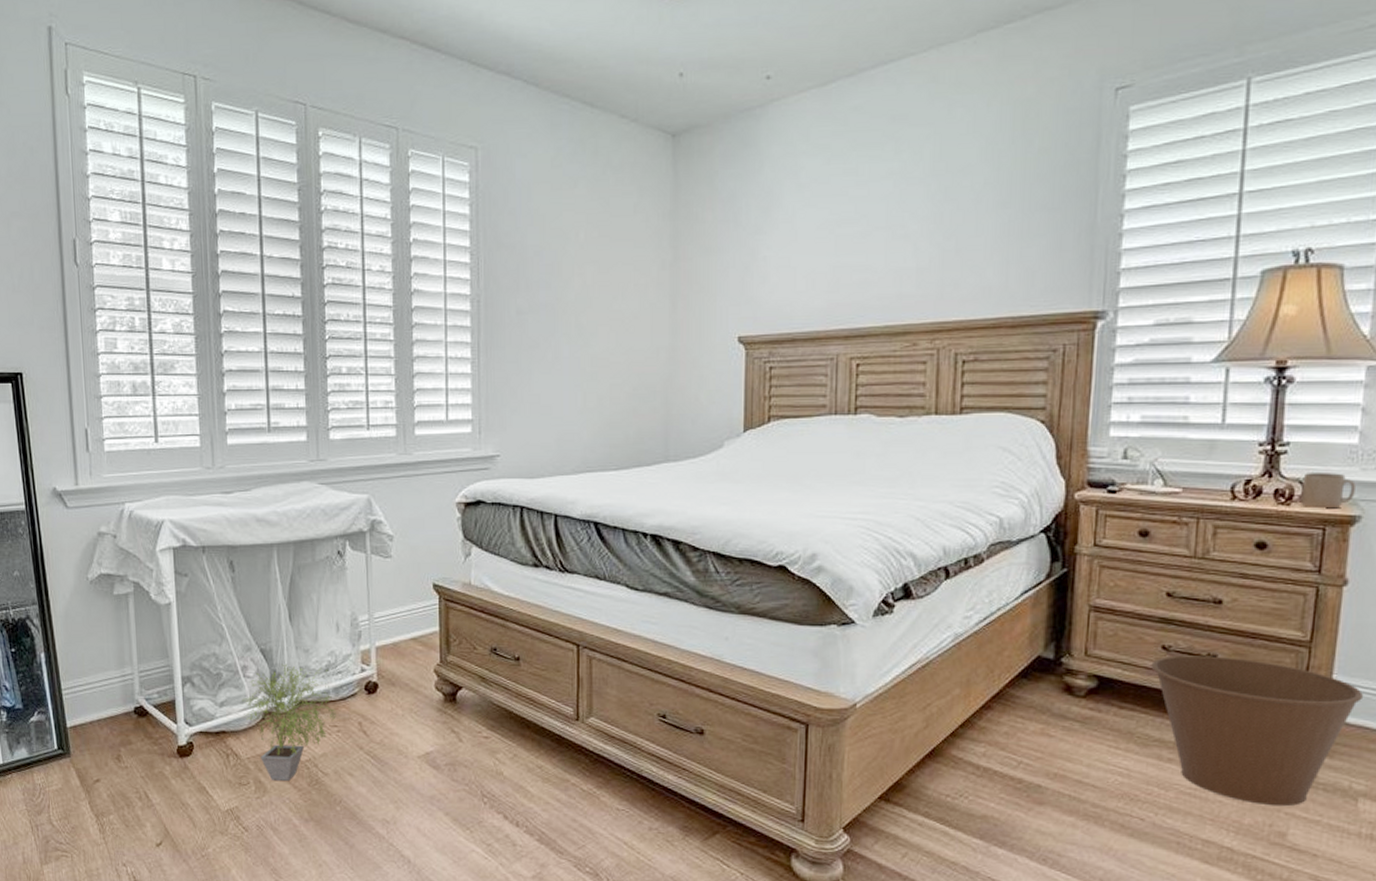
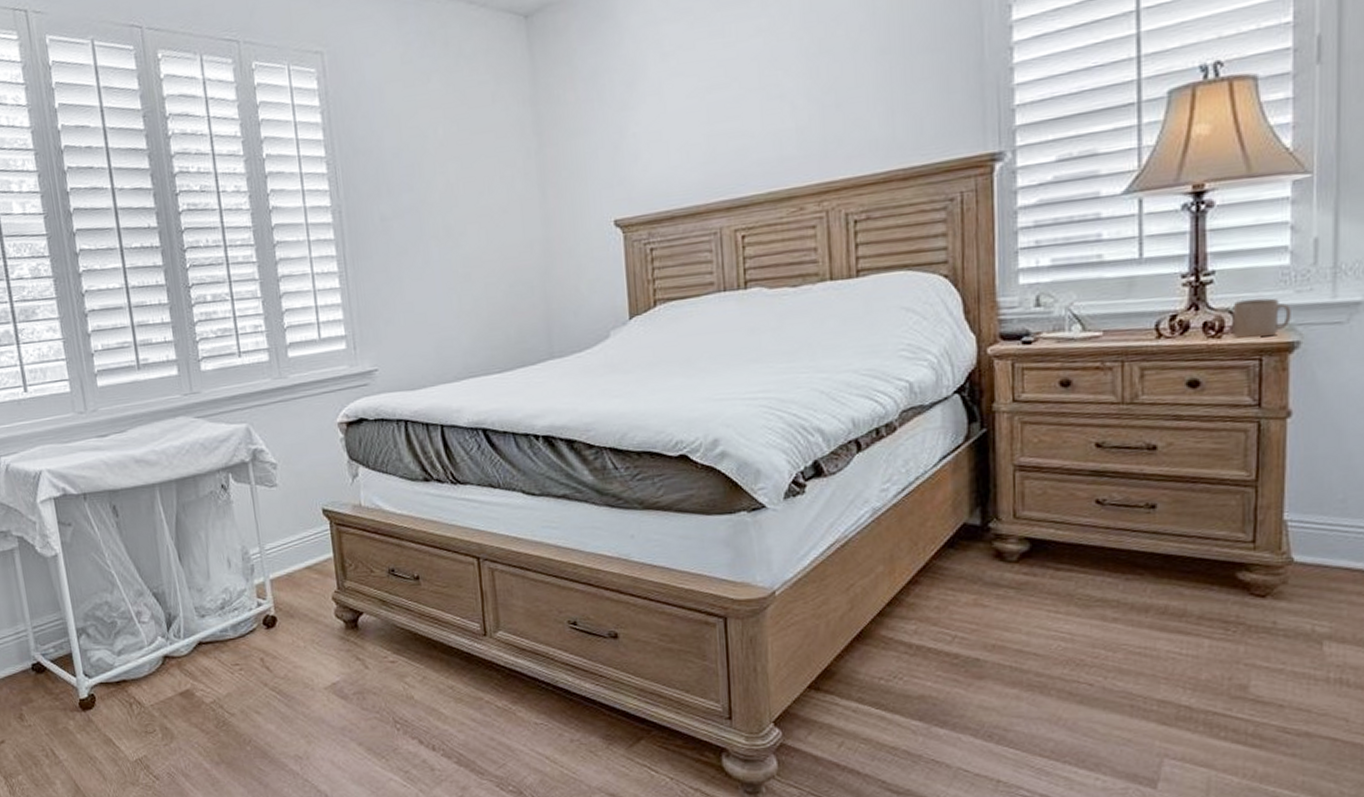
potted plant: present [242,664,336,781] -> none [139,605,237,726]
basket: present [1151,655,1364,807] -> none [1086,505,1320,658]

